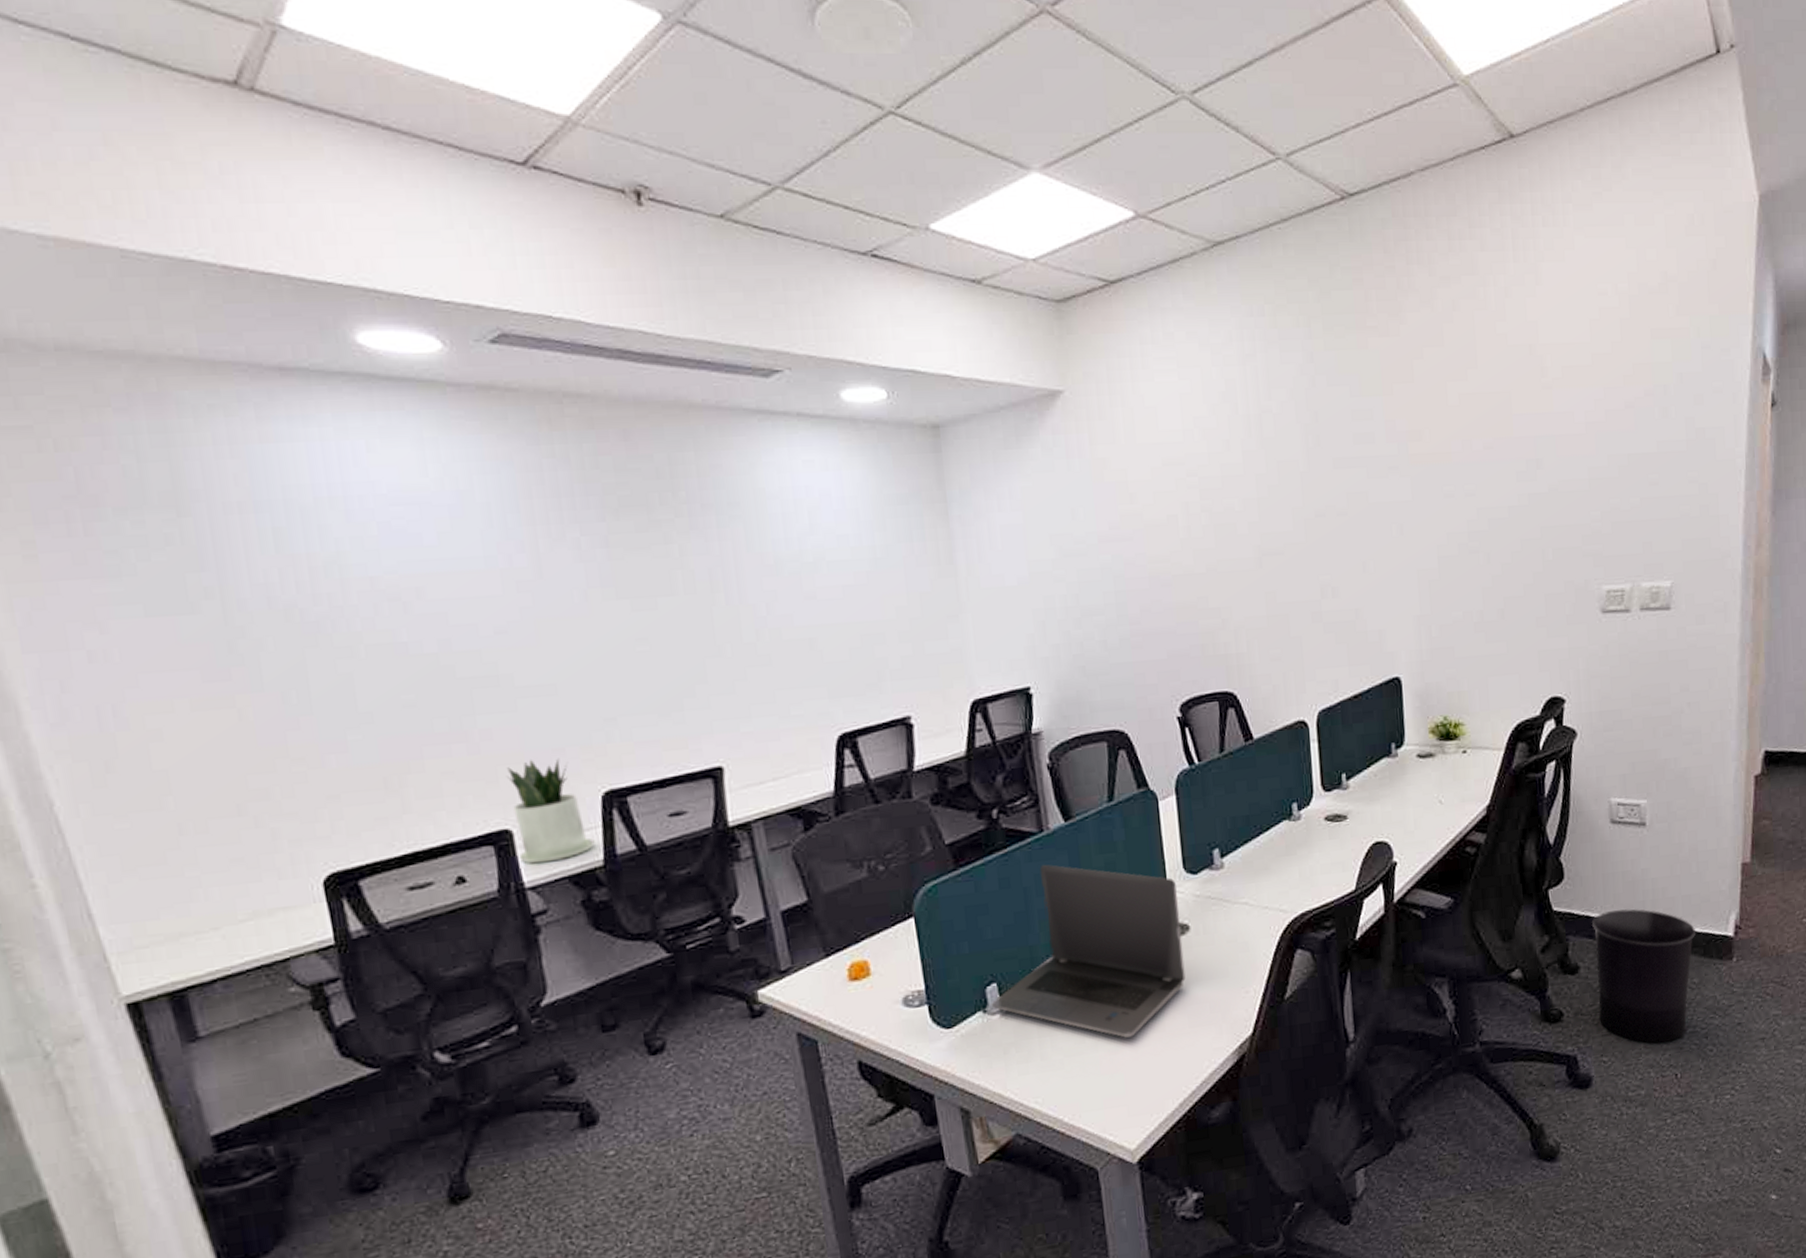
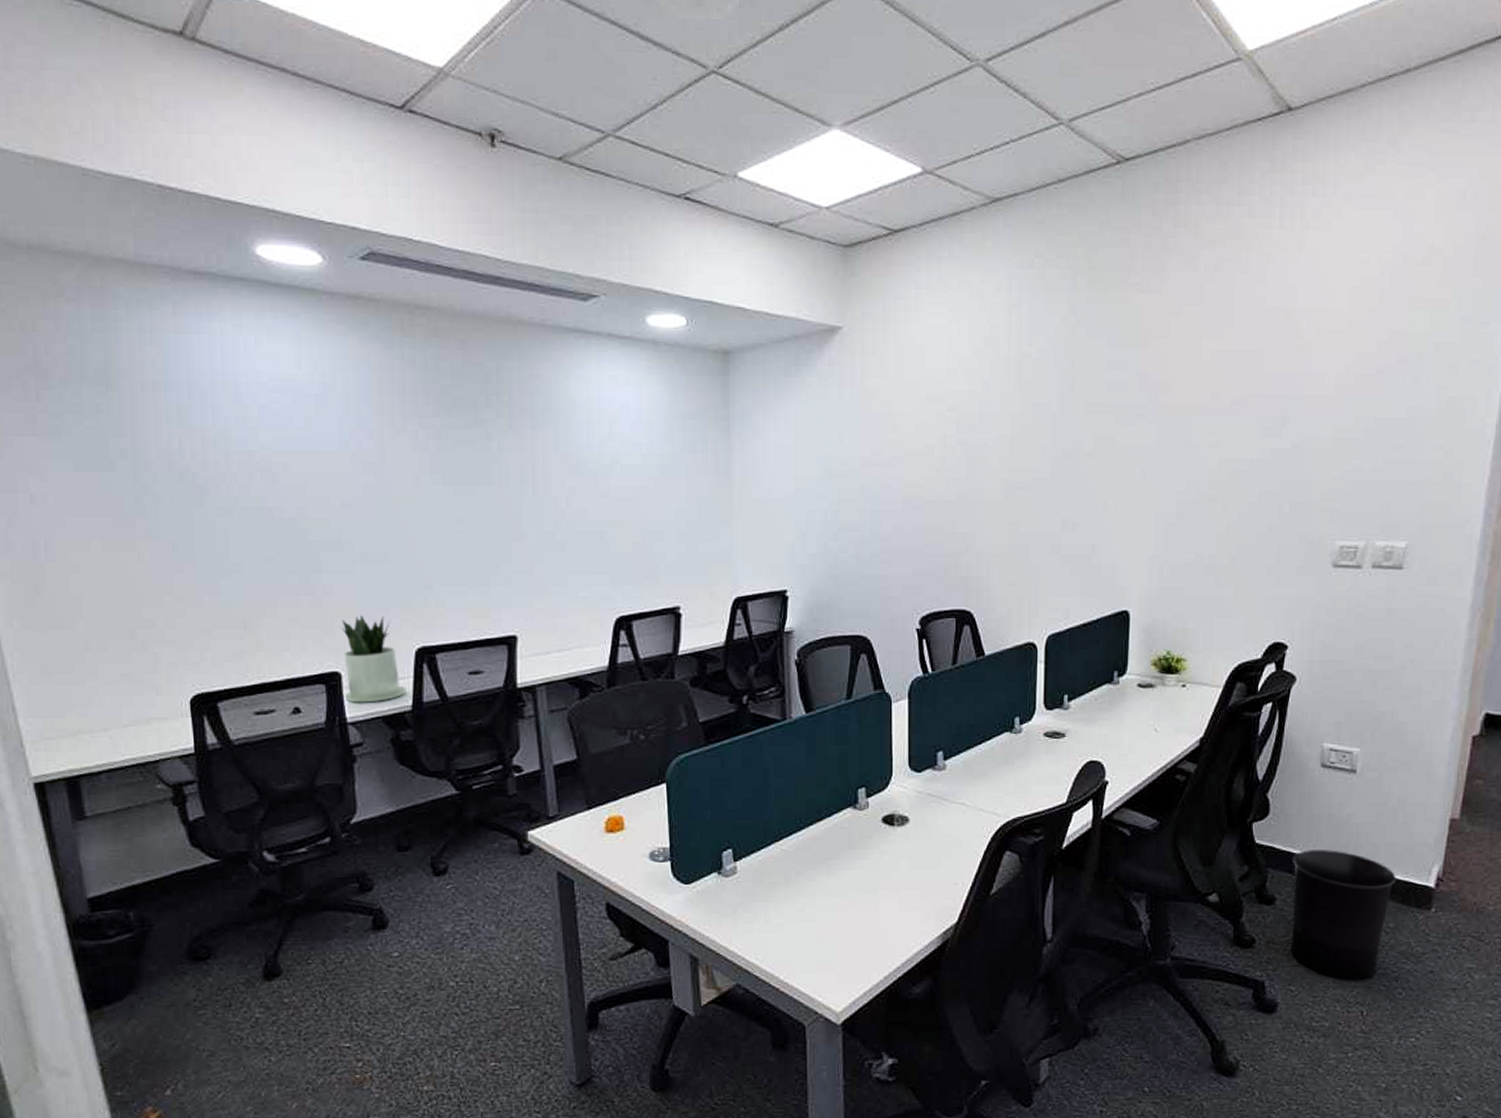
laptop computer: present [991,864,1186,1038] -> none [725,750,901,912]

